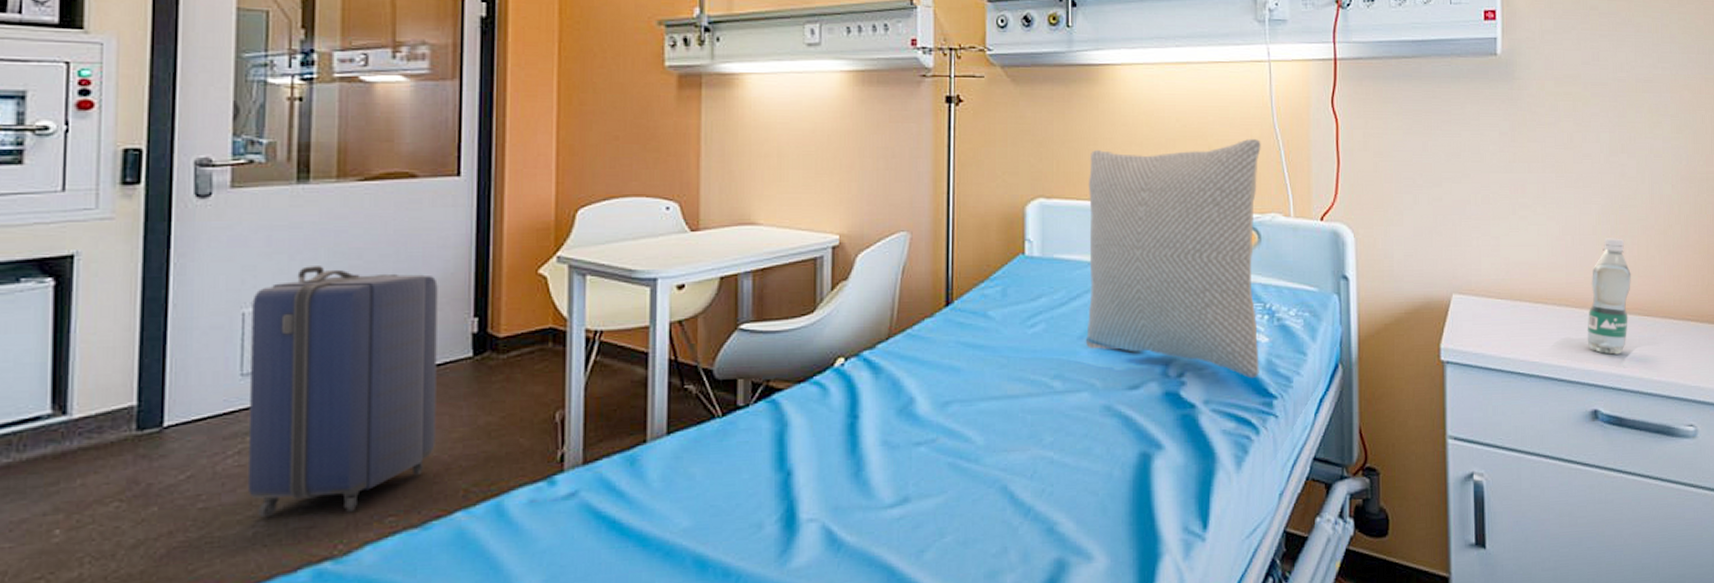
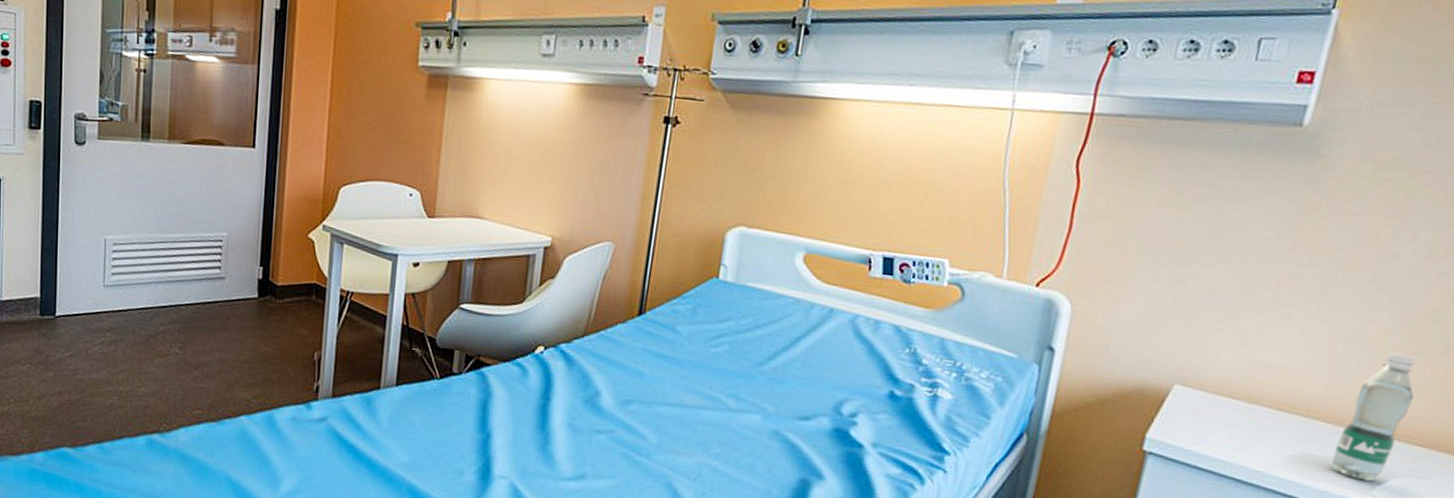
suitcase: present [247,266,438,518] -> none [107,208,236,402]
pillow: present [1086,139,1261,379] -> none [765,185,985,432]

